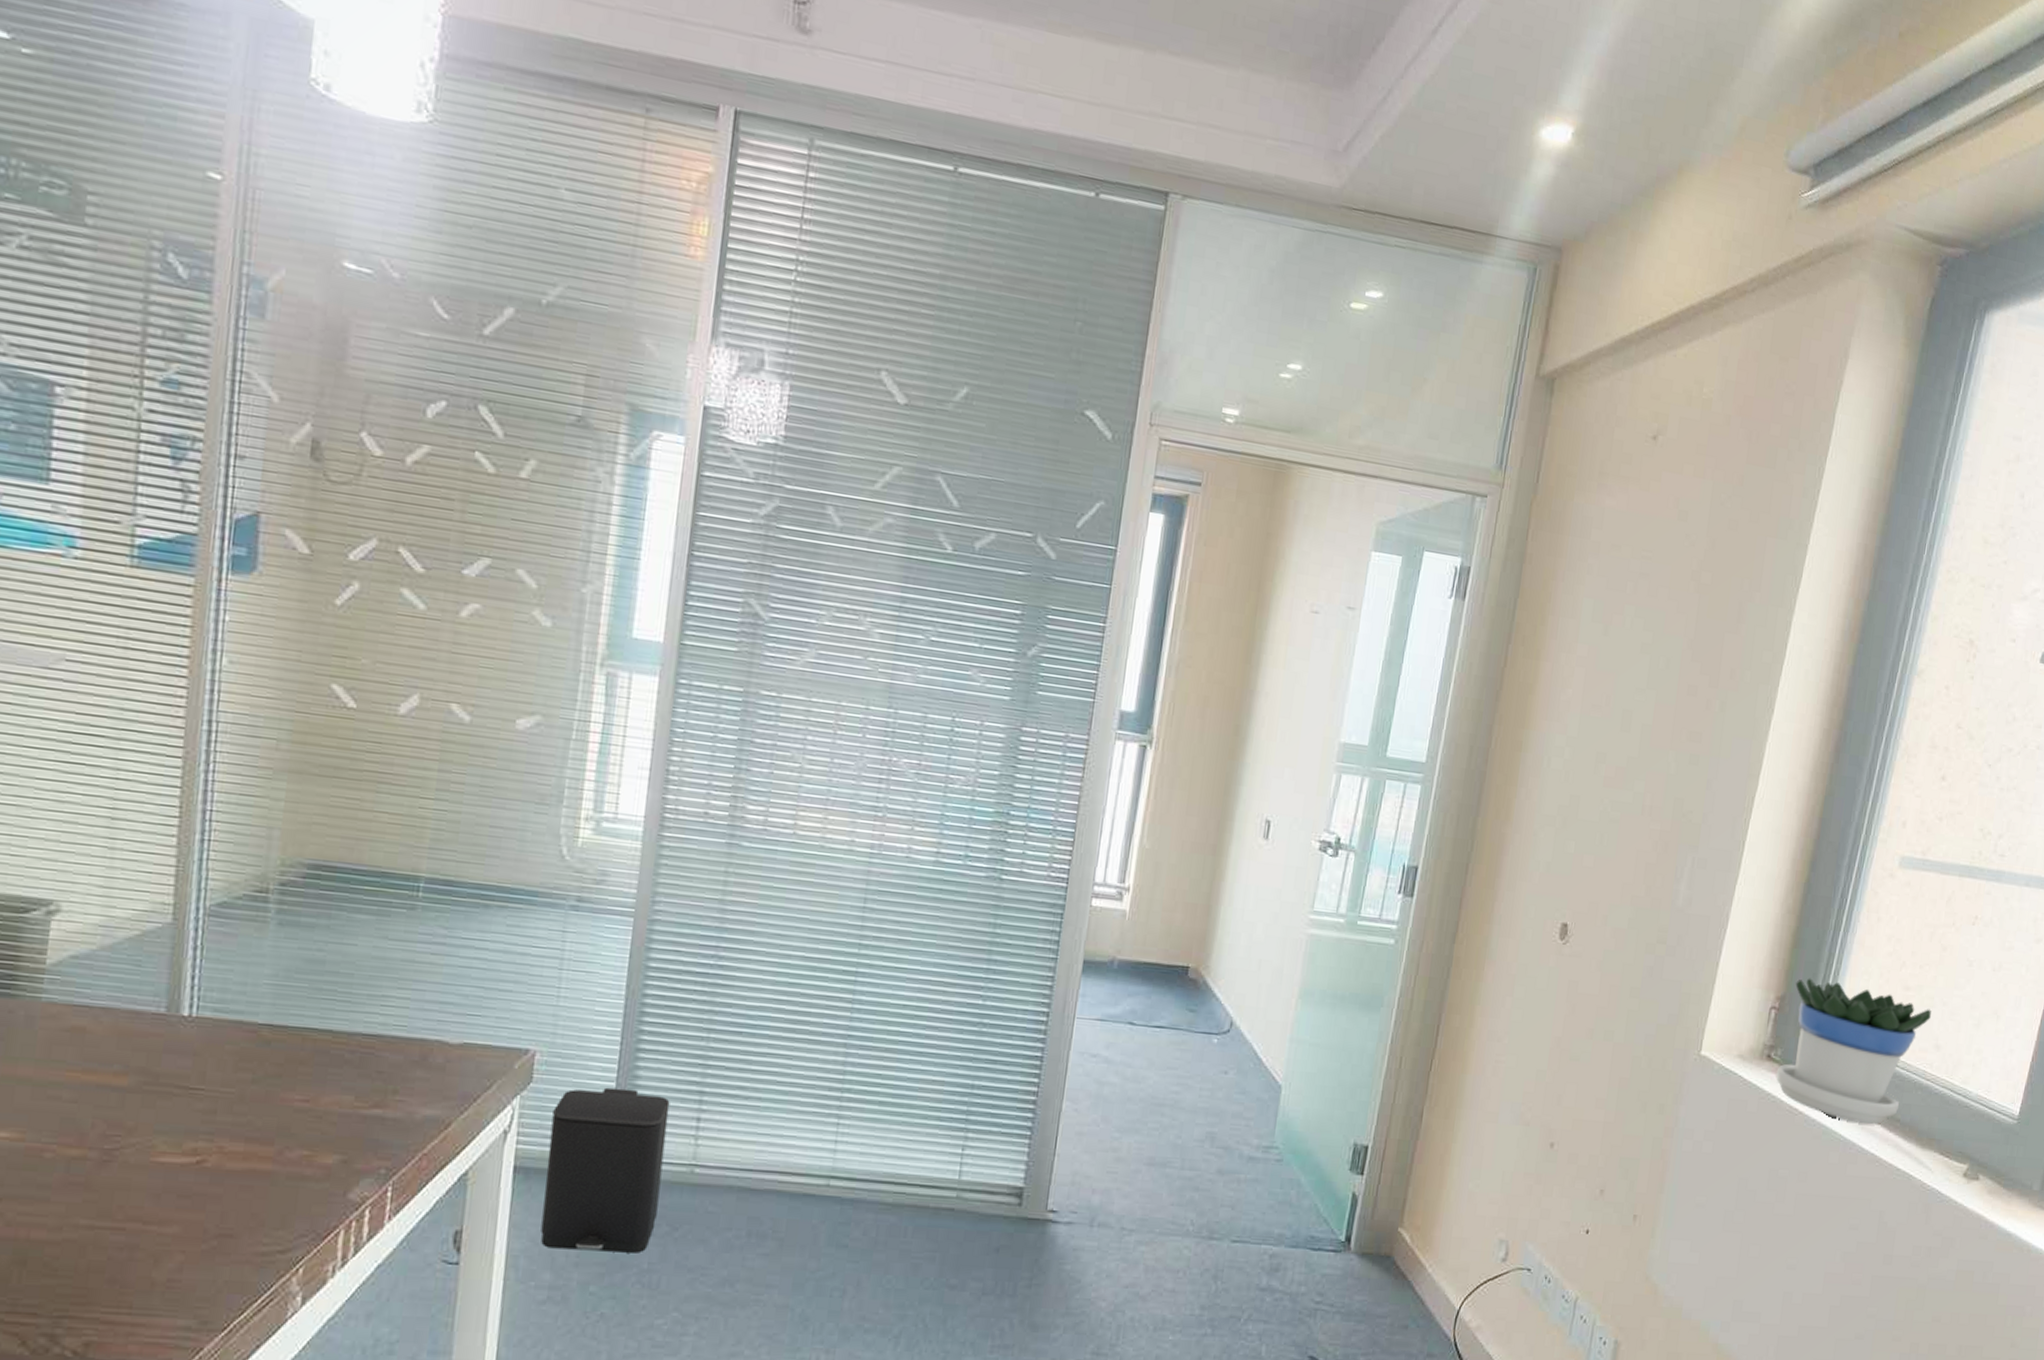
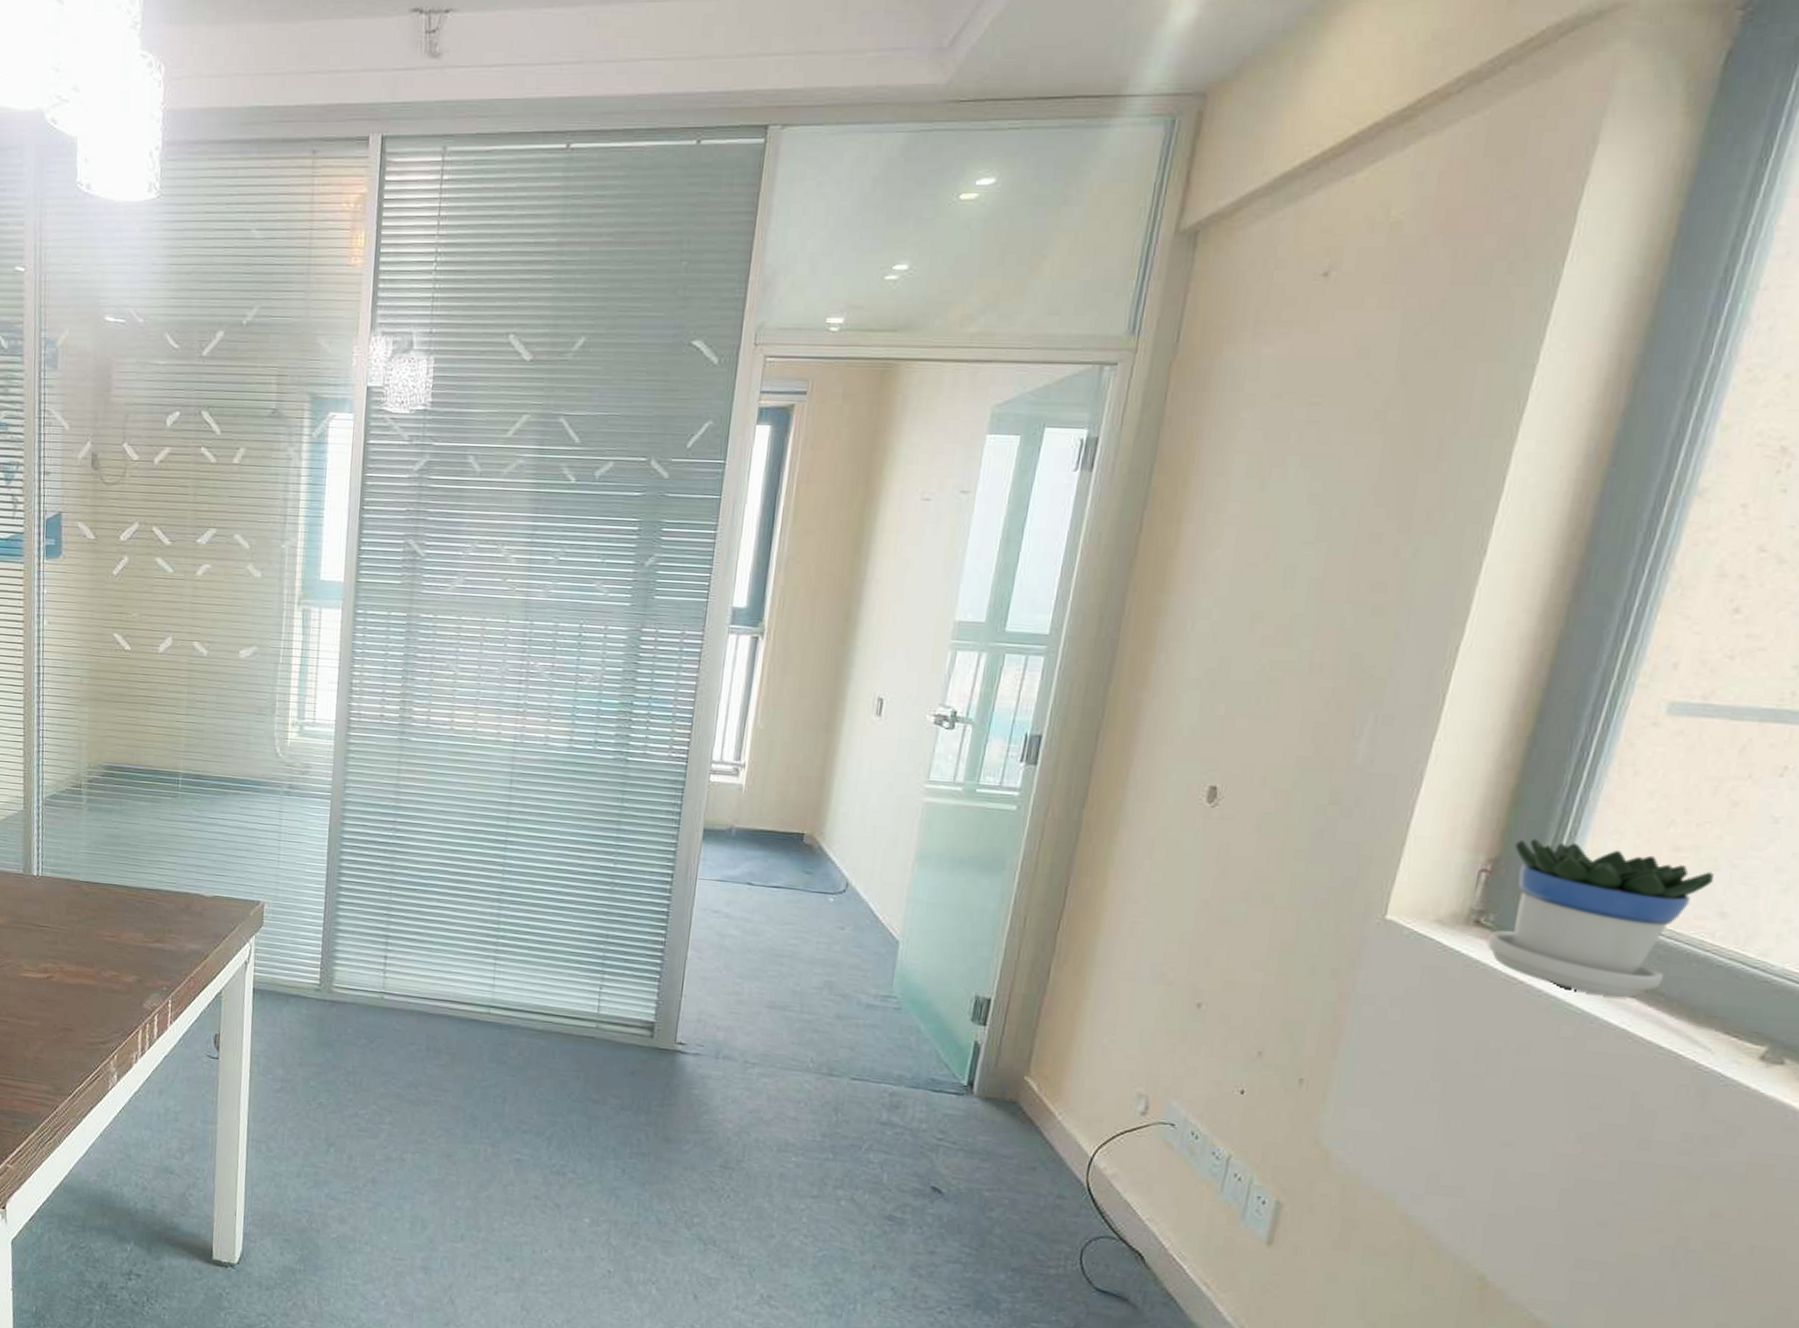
pedal bin: present [540,1087,670,1253] -> none [274,931,364,1059]

